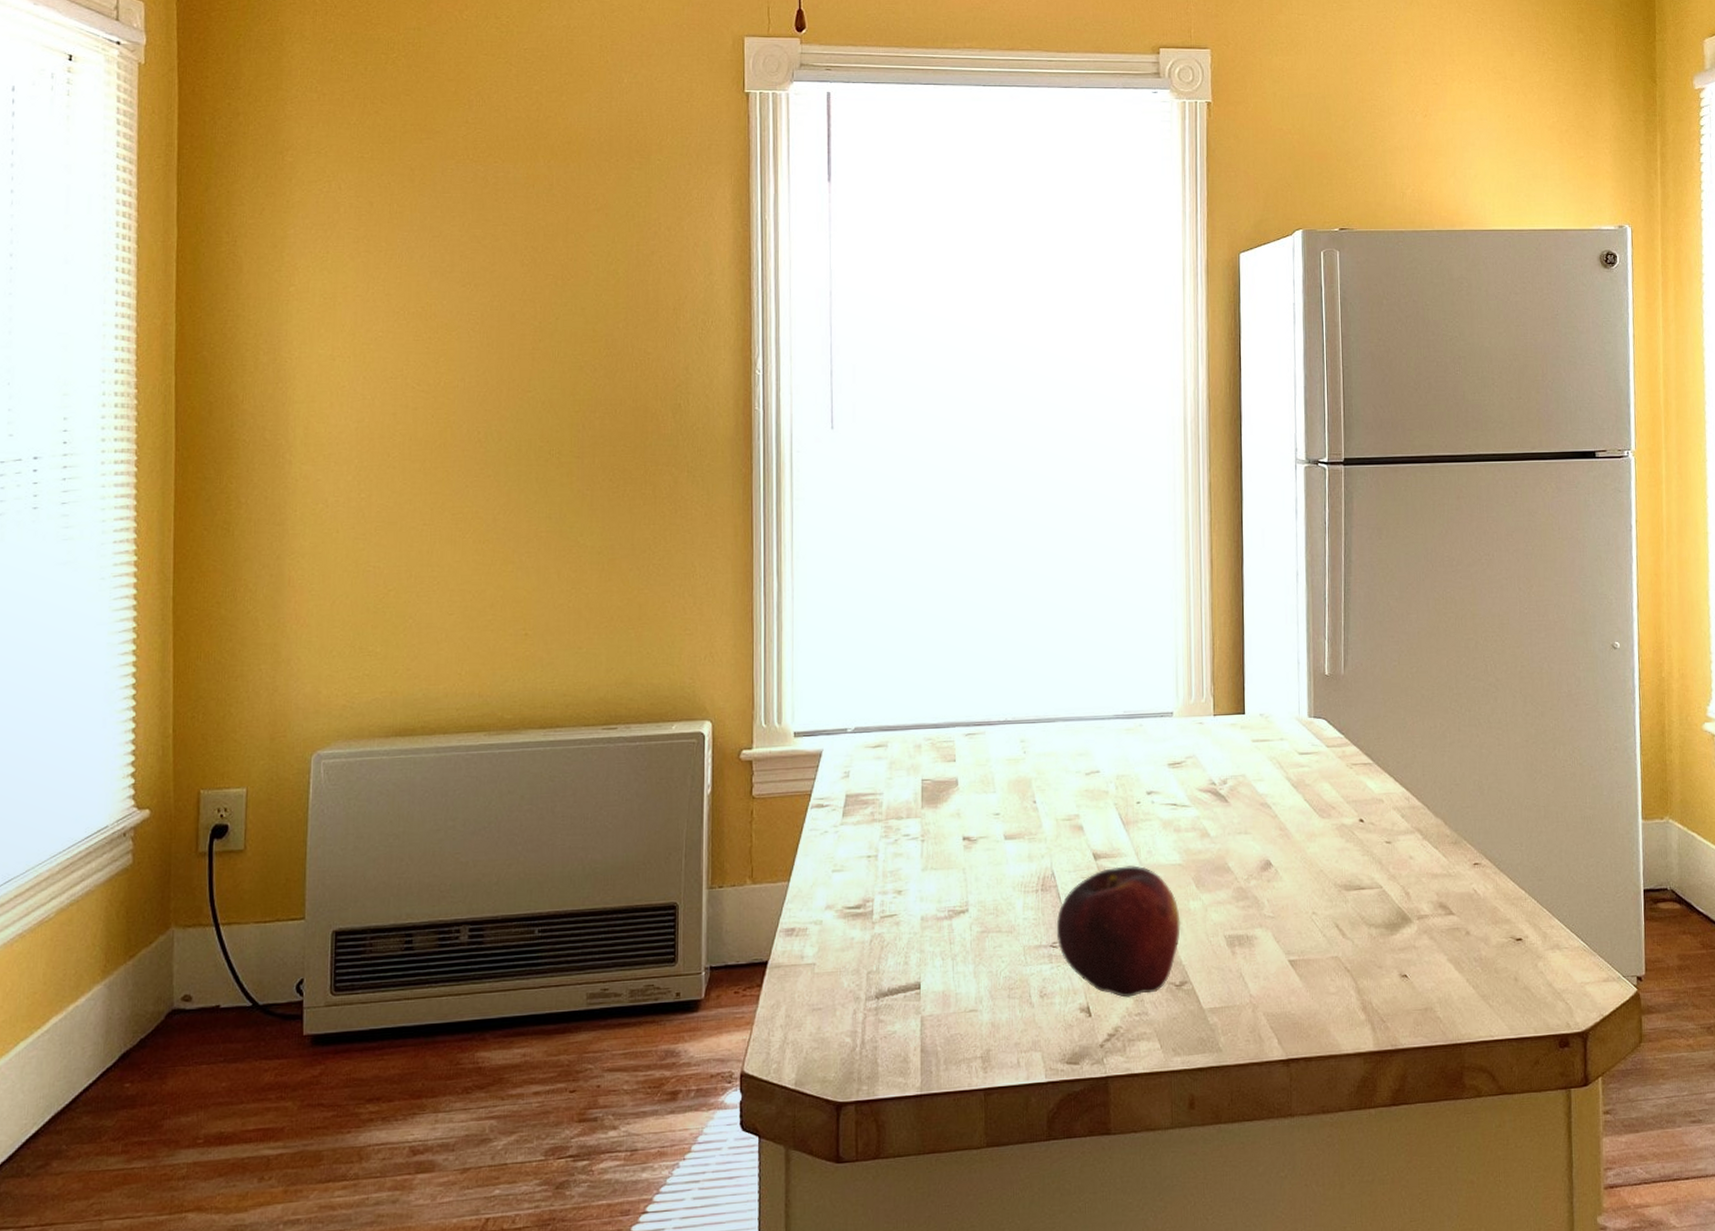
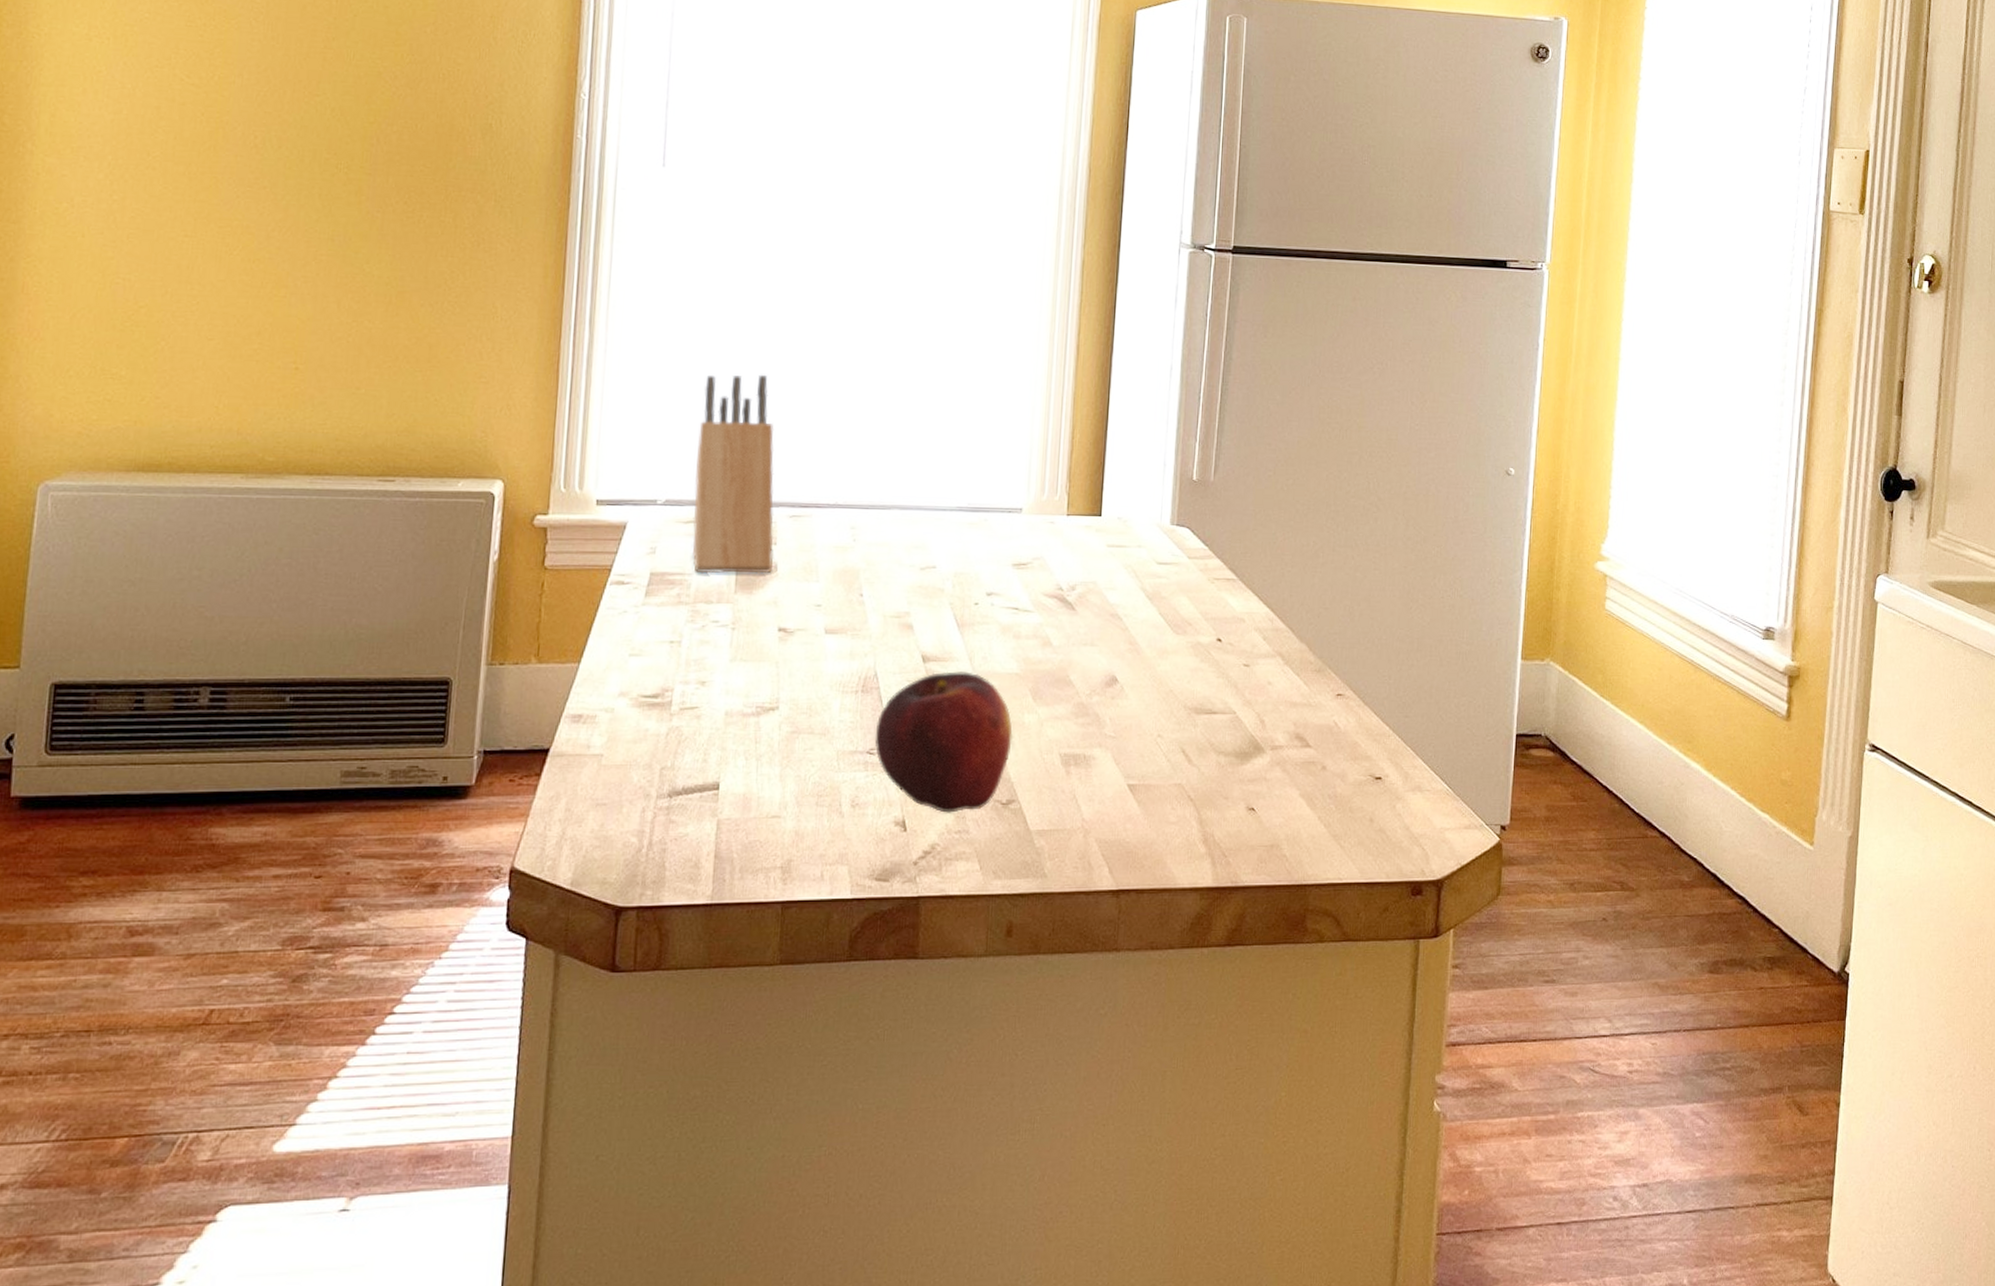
knife block: none [878,608,954,793] -> present [692,374,775,574]

